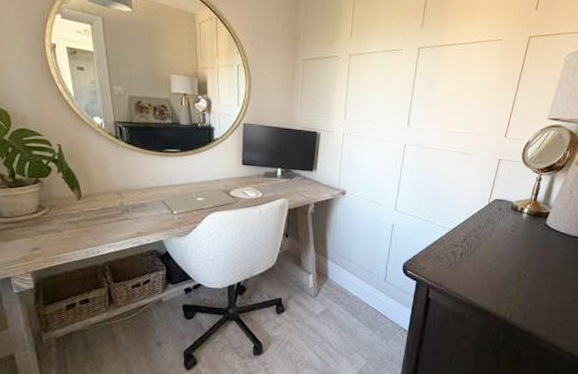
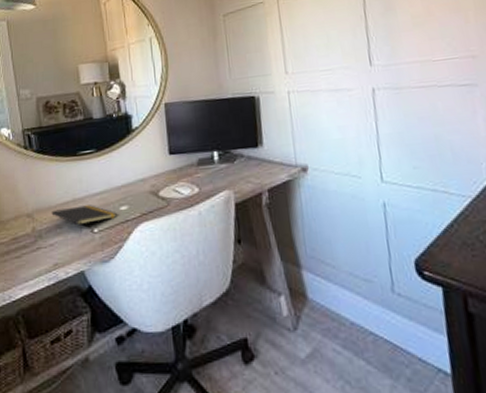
notepad: none [138,192,194,213] -> present [51,205,117,233]

